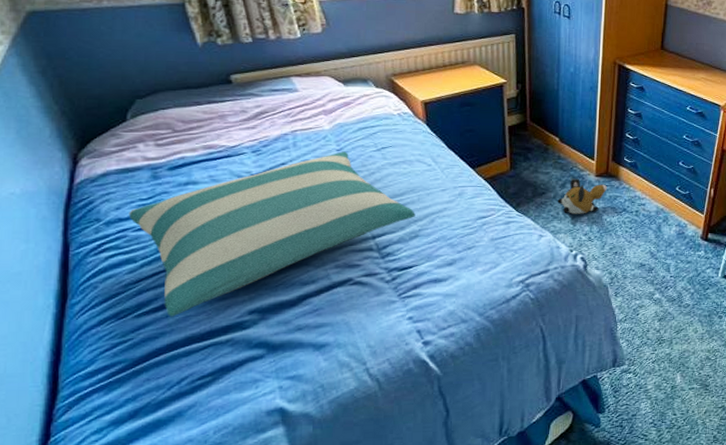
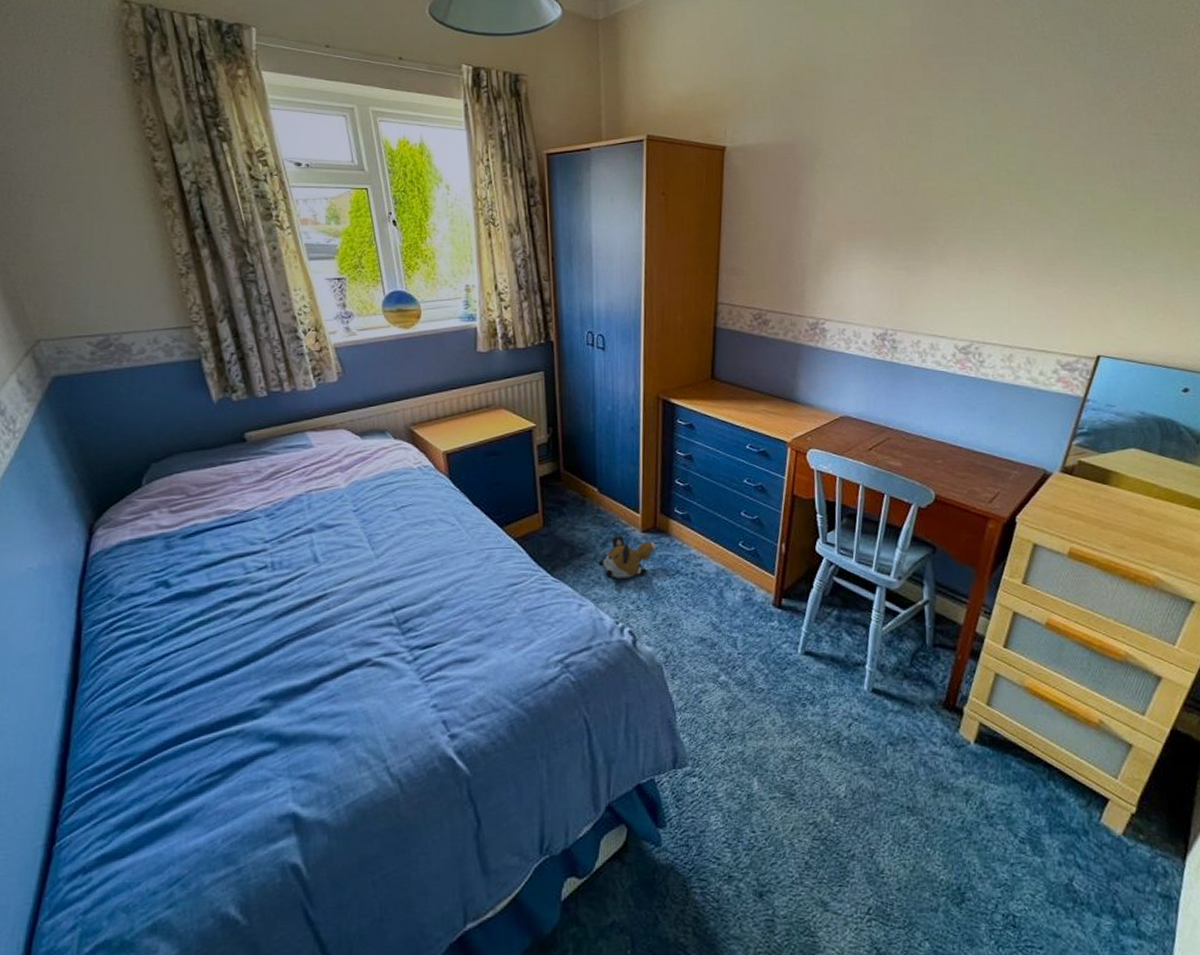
pillow: present [128,151,415,317] -> none [141,512,439,704]

